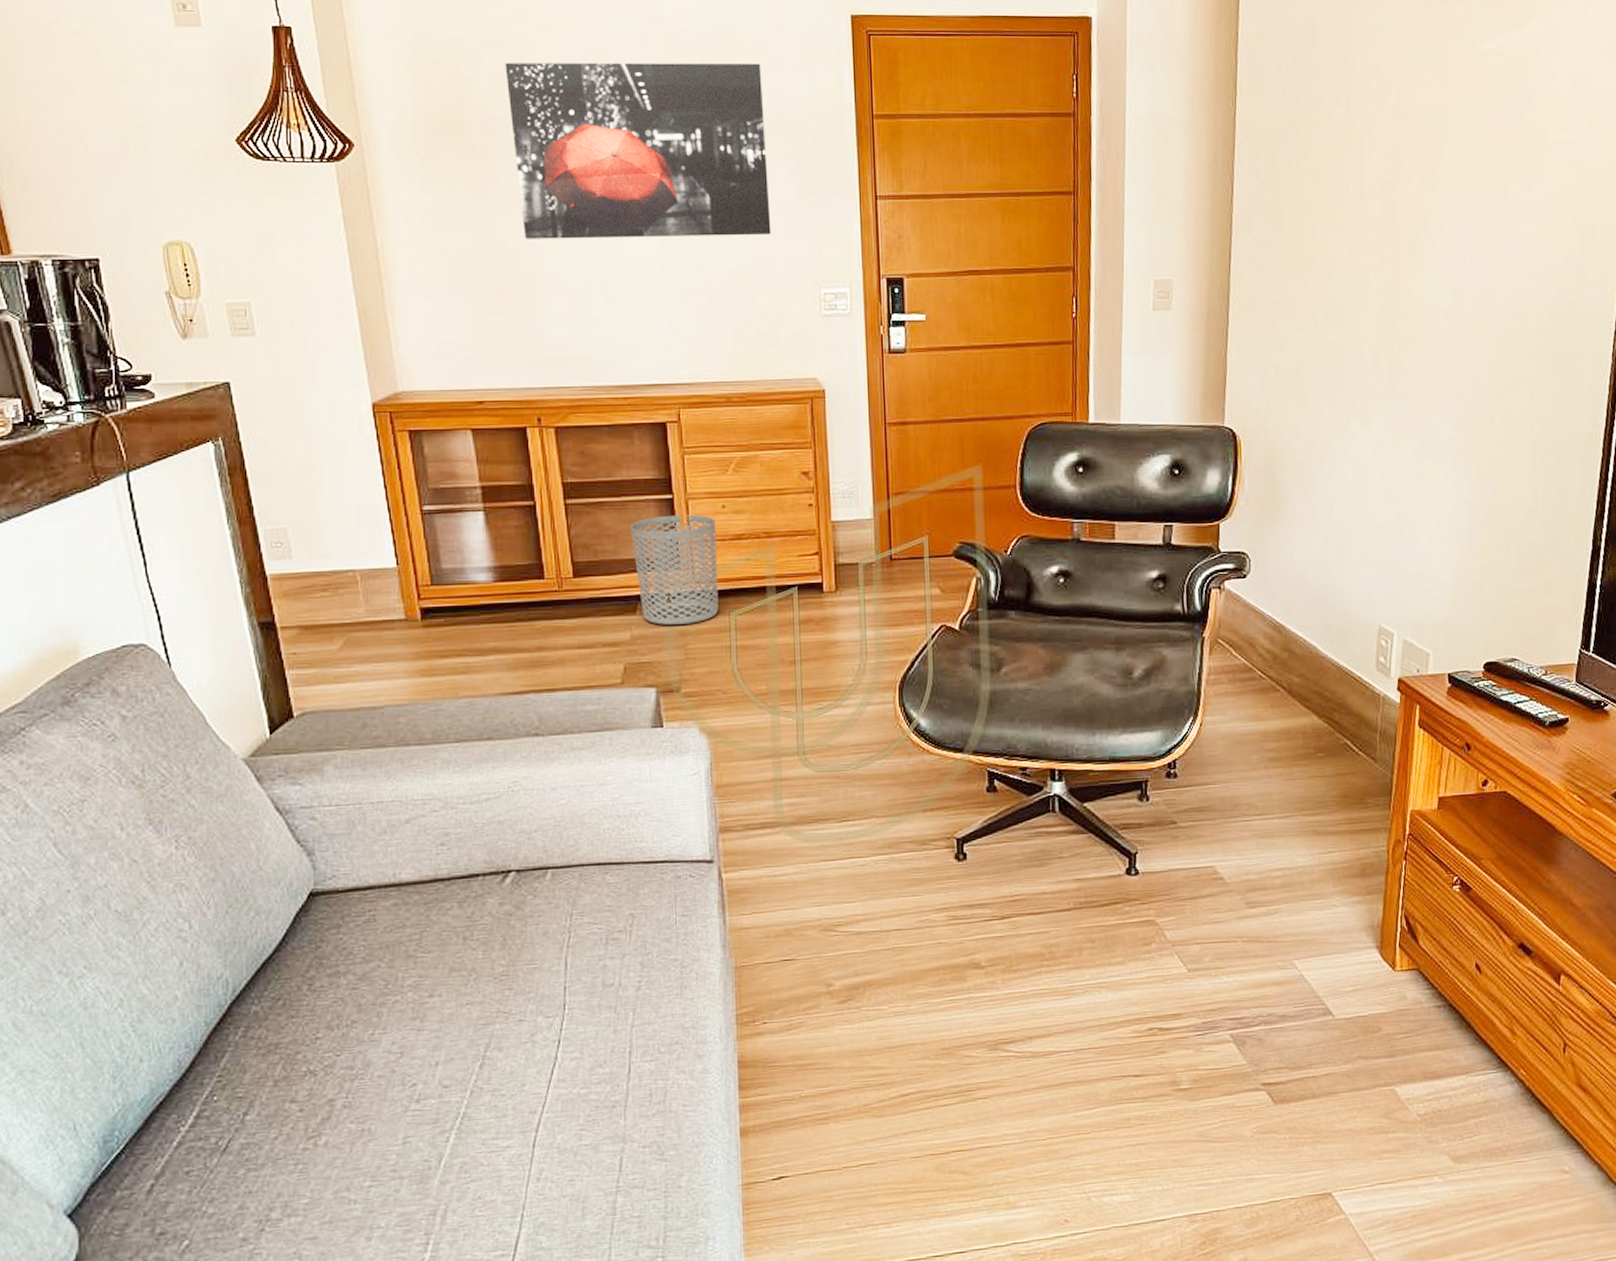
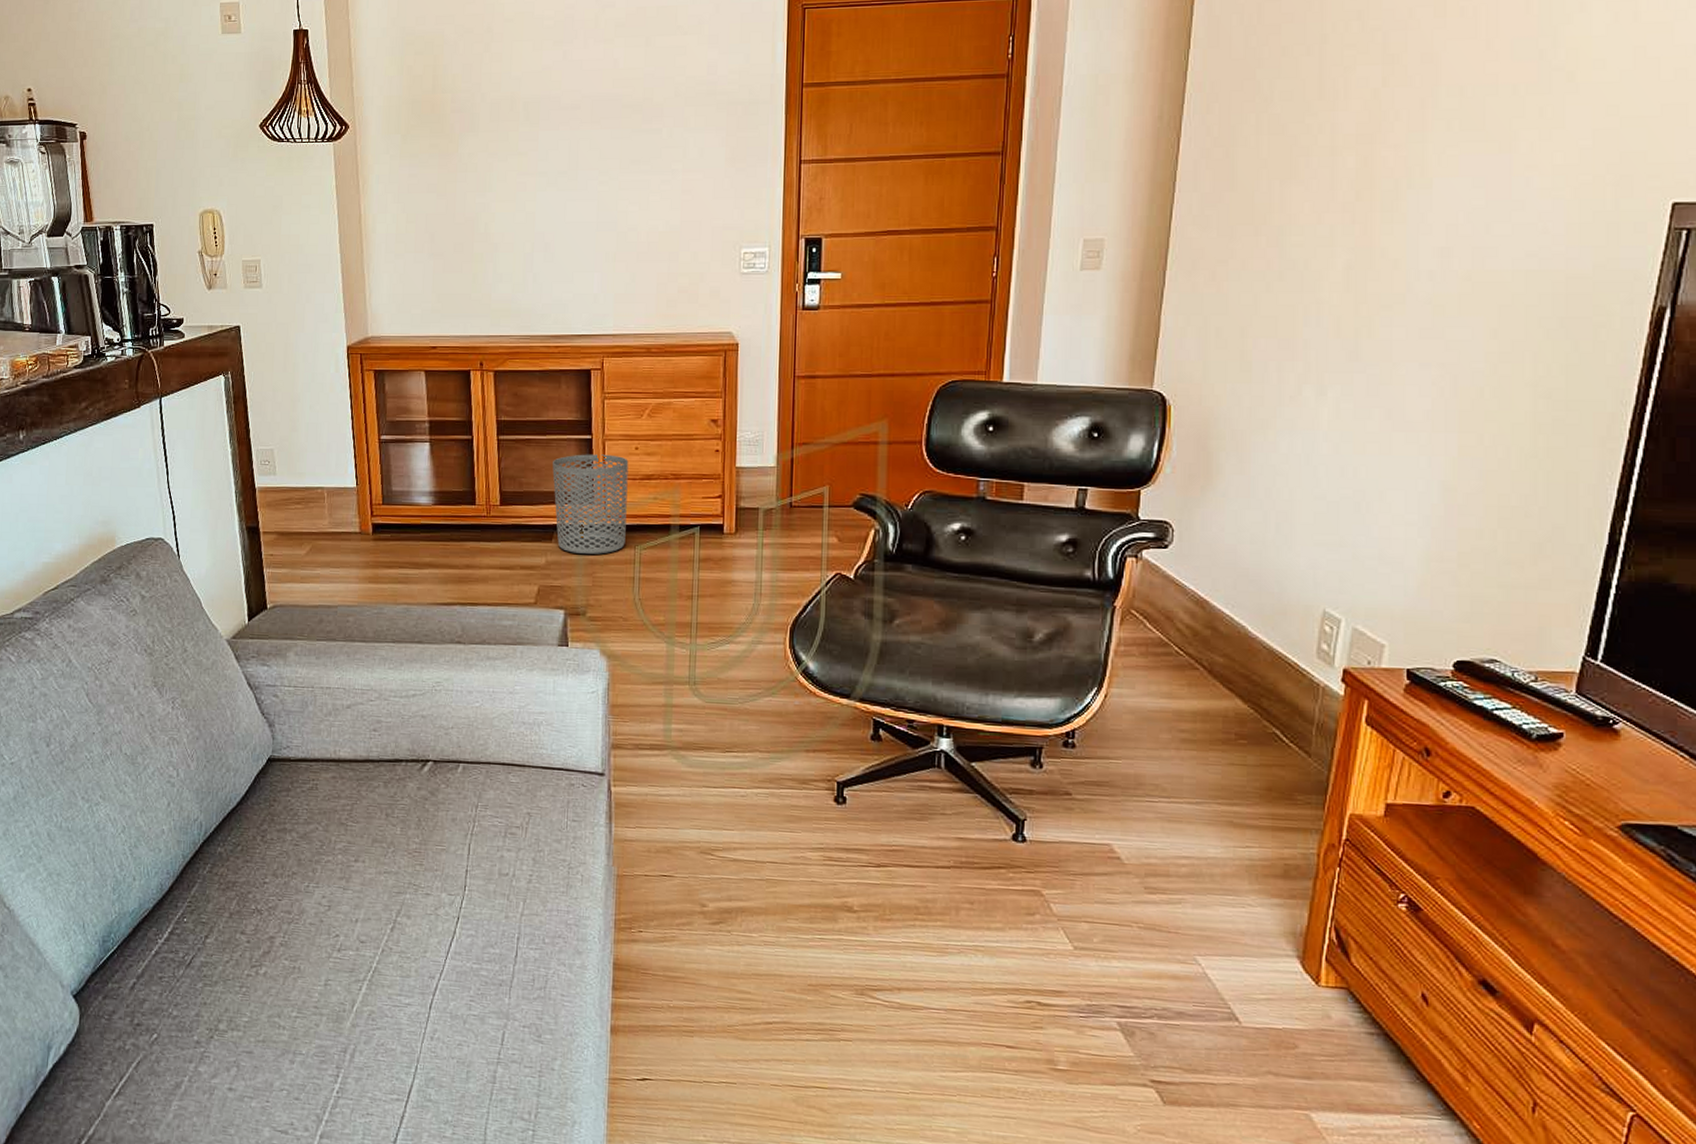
wall art: present [505,62,771,239] -> none [475,40,700,205]

